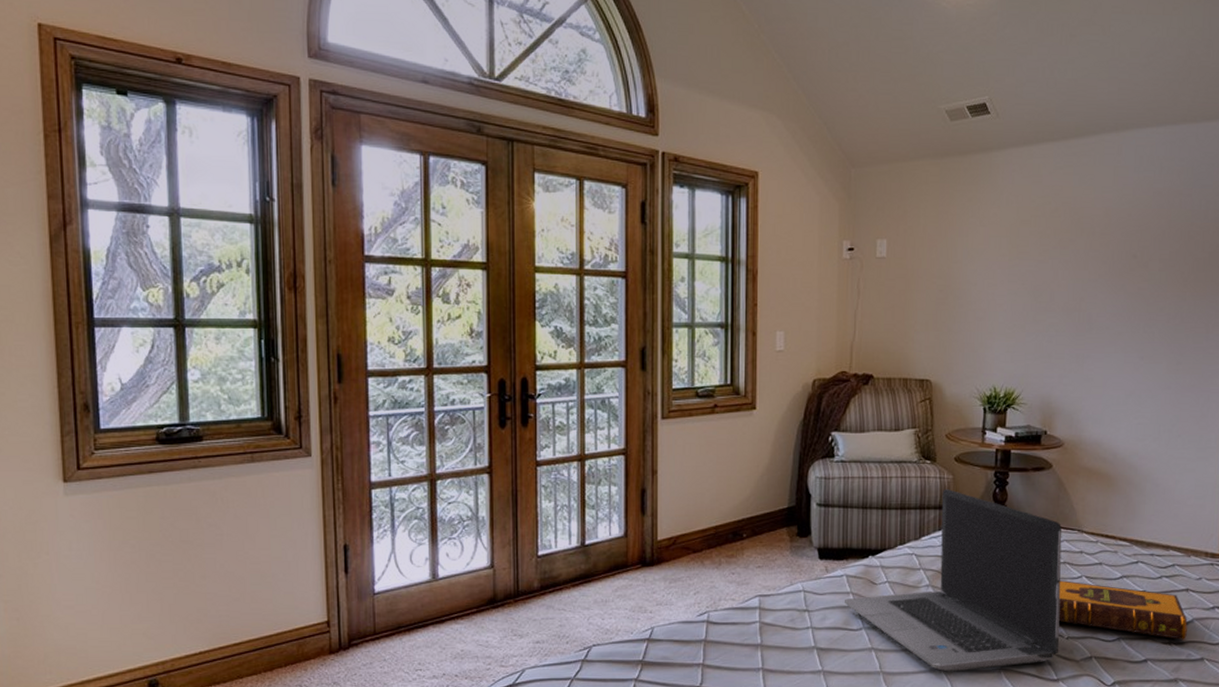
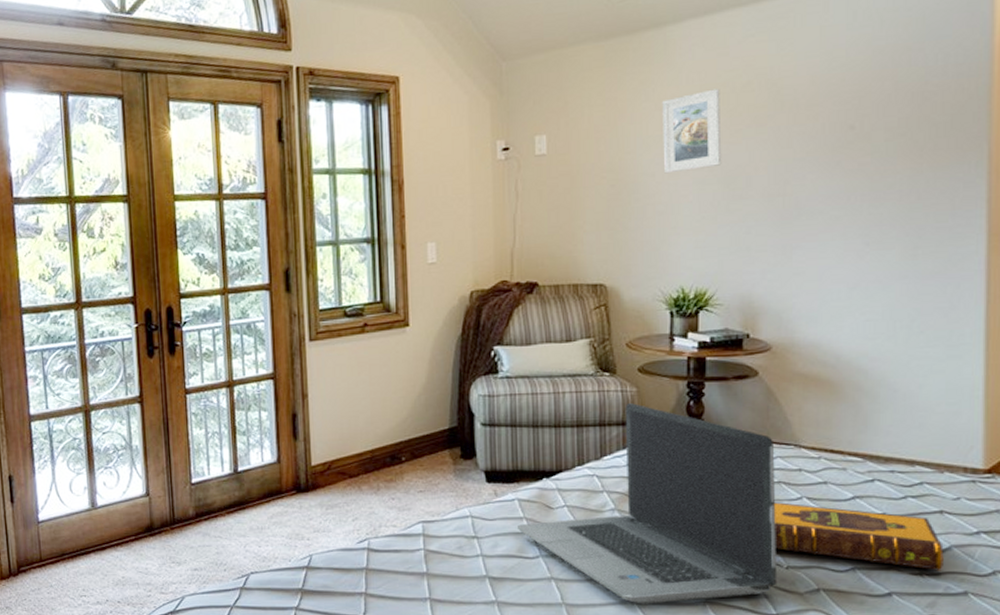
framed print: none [984,212,1033,284] -> present [662,88,722,174]

